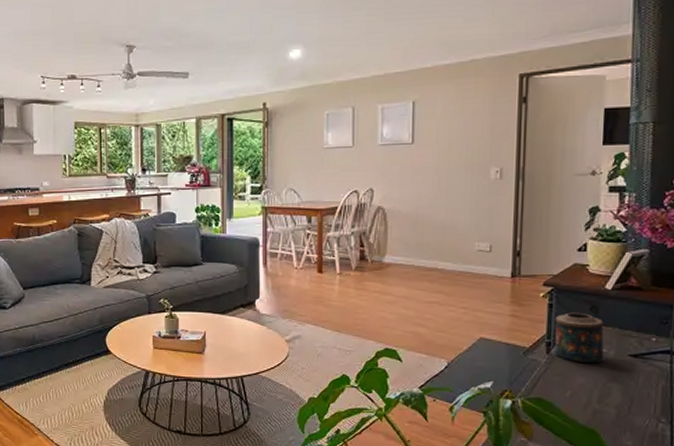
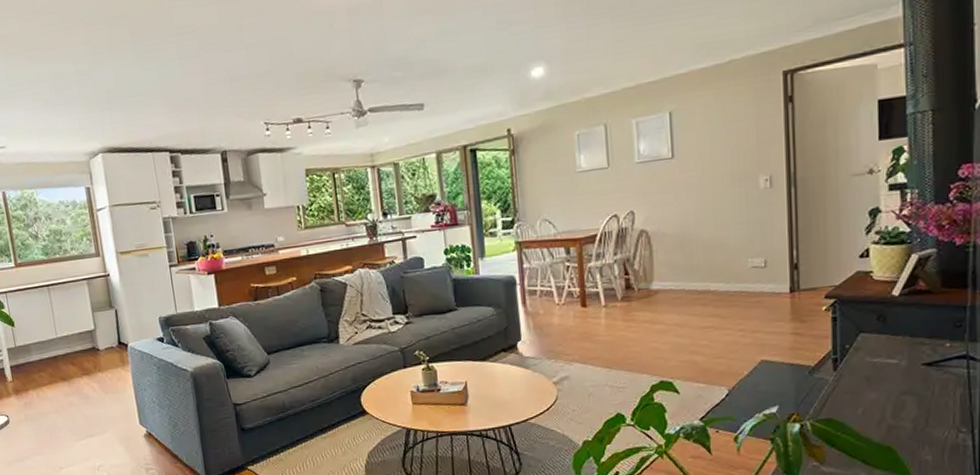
candle: present [552,312,605,364] -> none [839,323,896,377]

